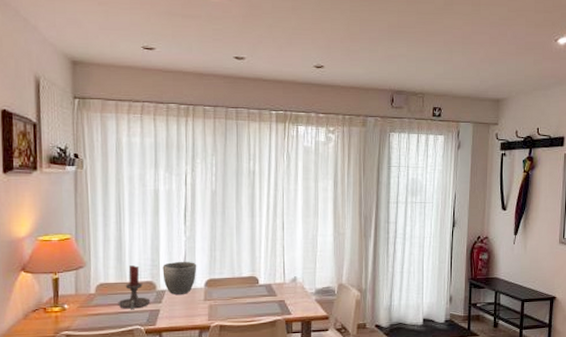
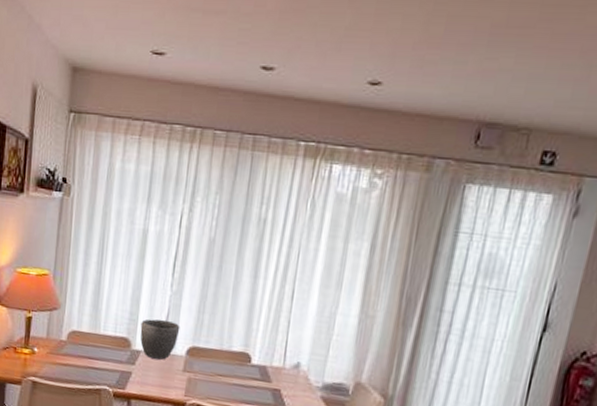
candle holder: present [118,265,151,309] -> none [88,315,123,367]

